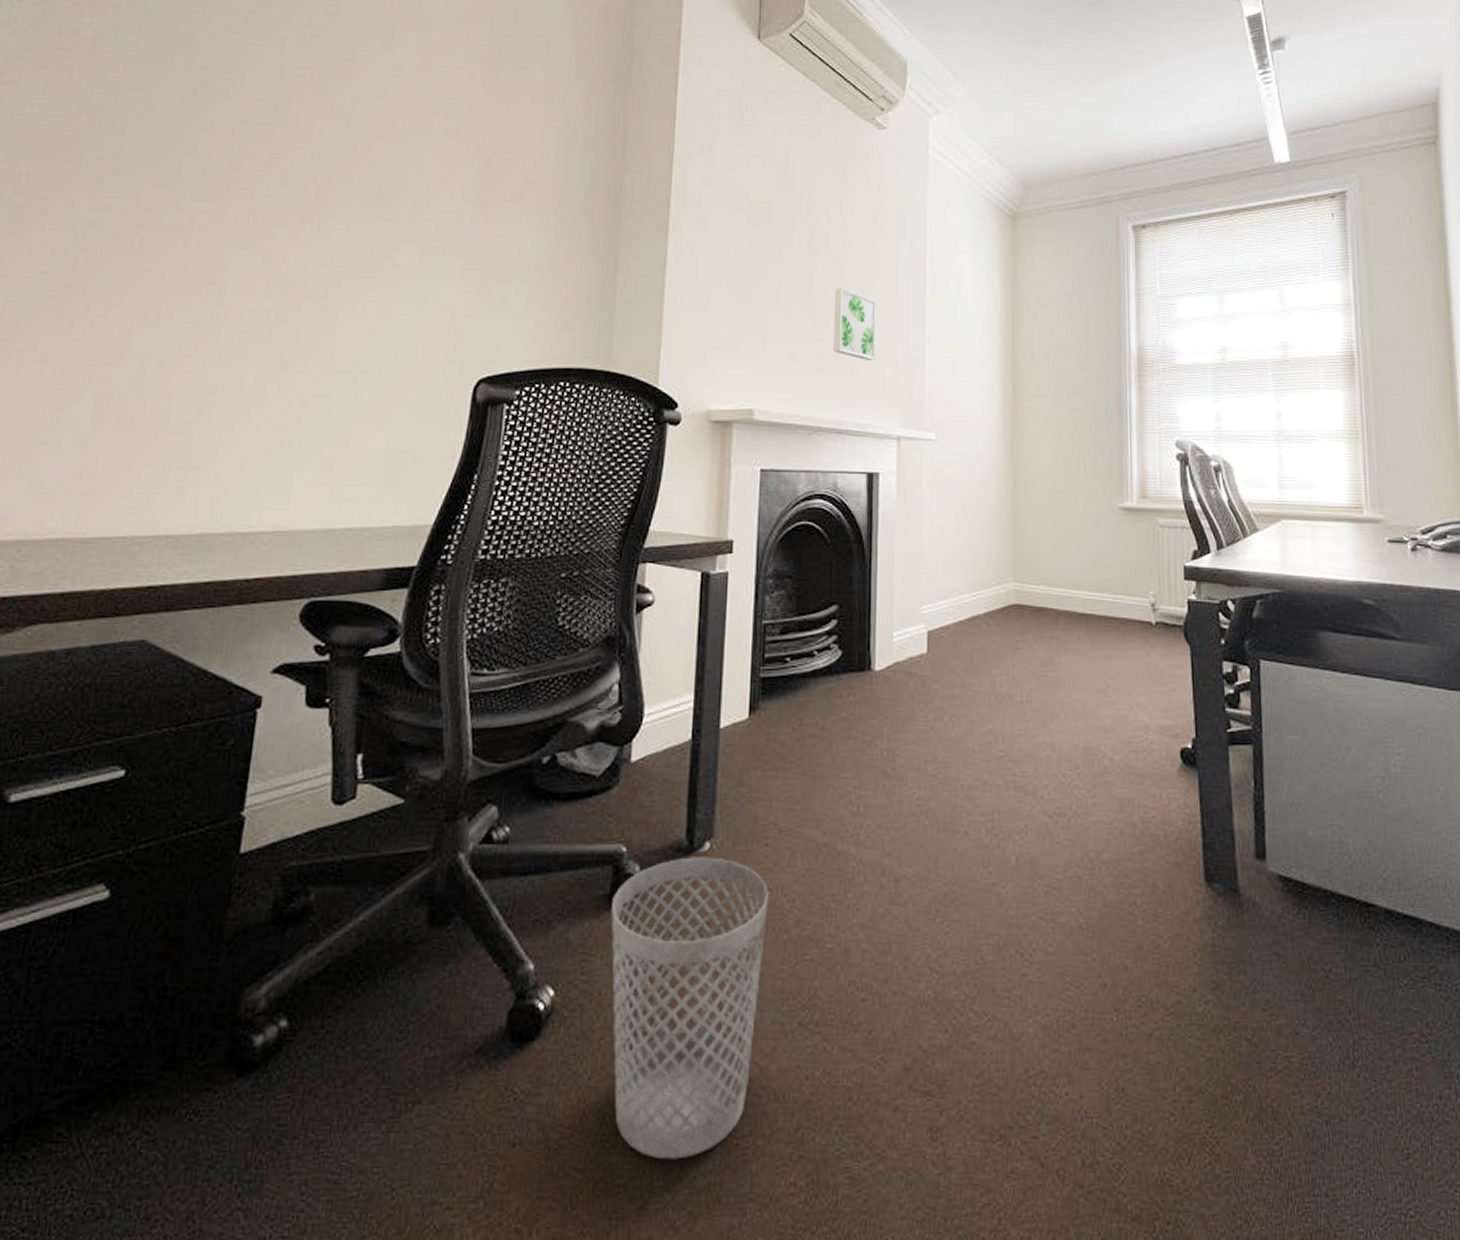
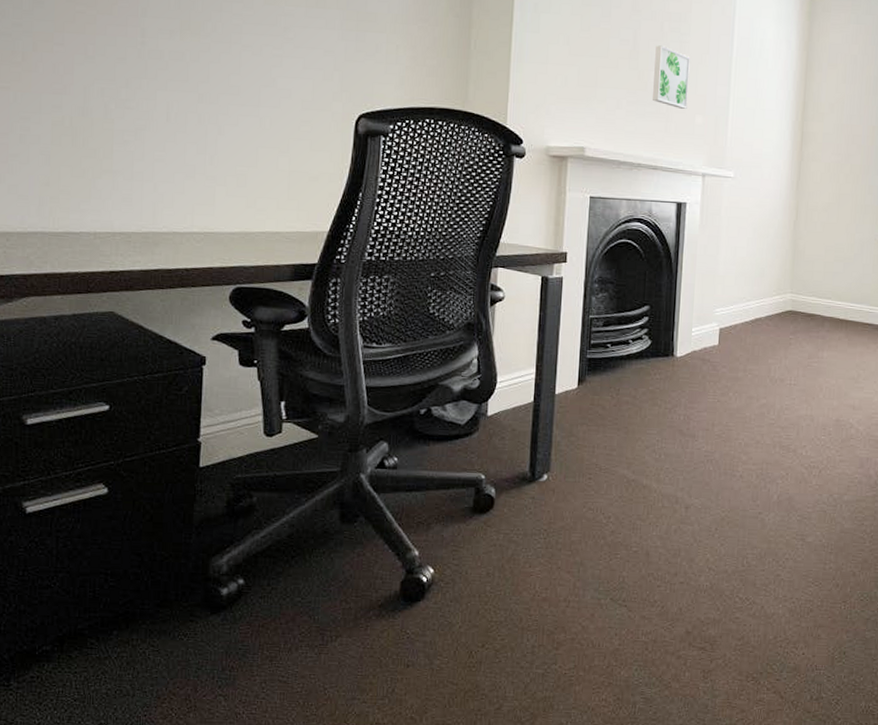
wastebasket: present [610,857,769,1160] -> none [474,484,591,681]

